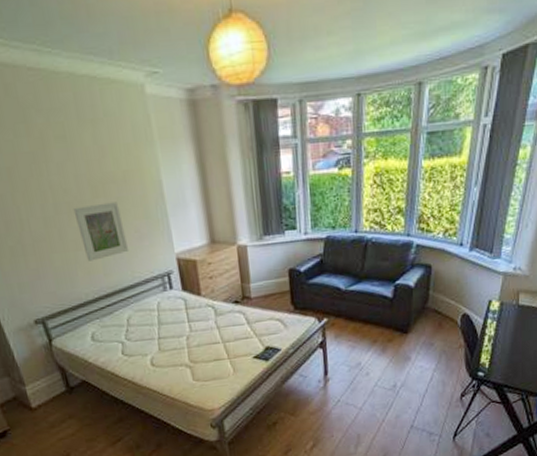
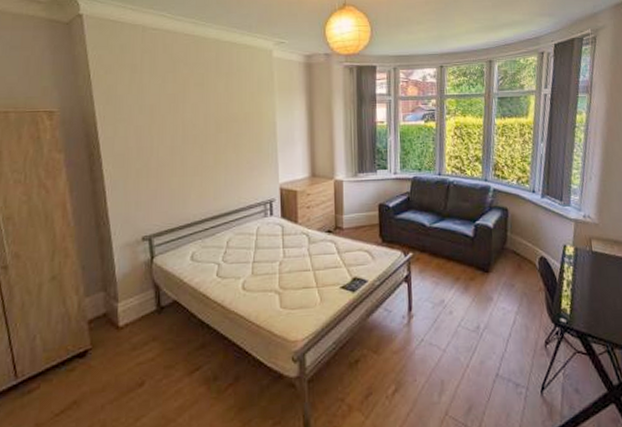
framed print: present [73,202,130,261] -> none [198,137,240,186]

